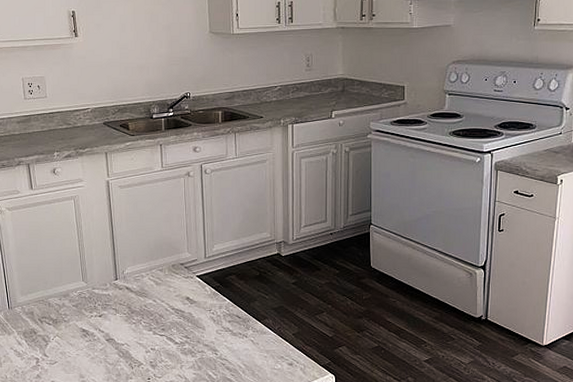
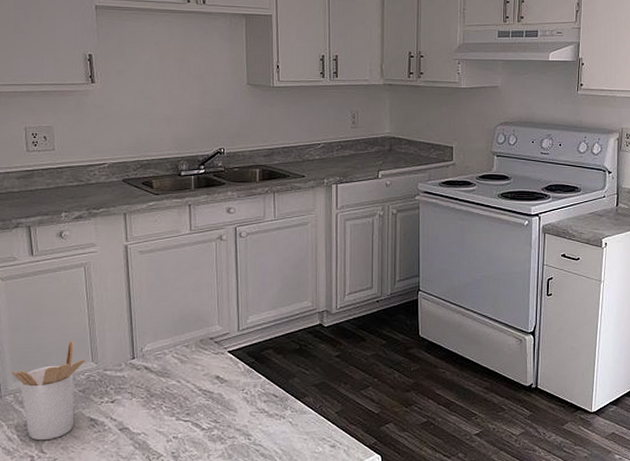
utensil holder: none [19,263,77,346] -> present [12,341,85,441]

